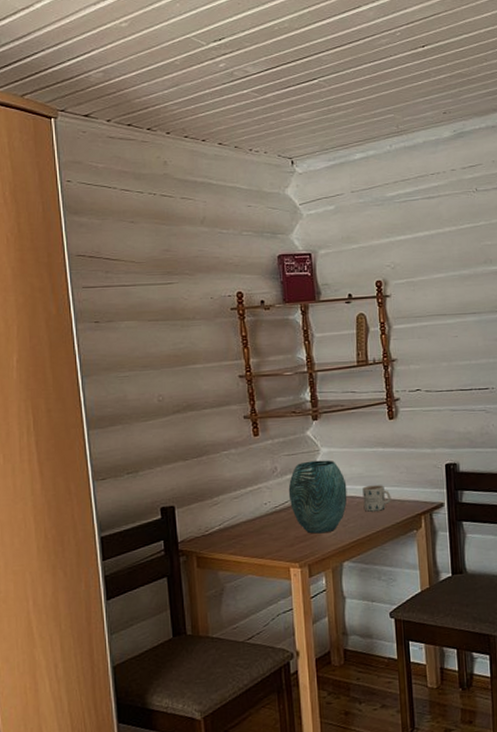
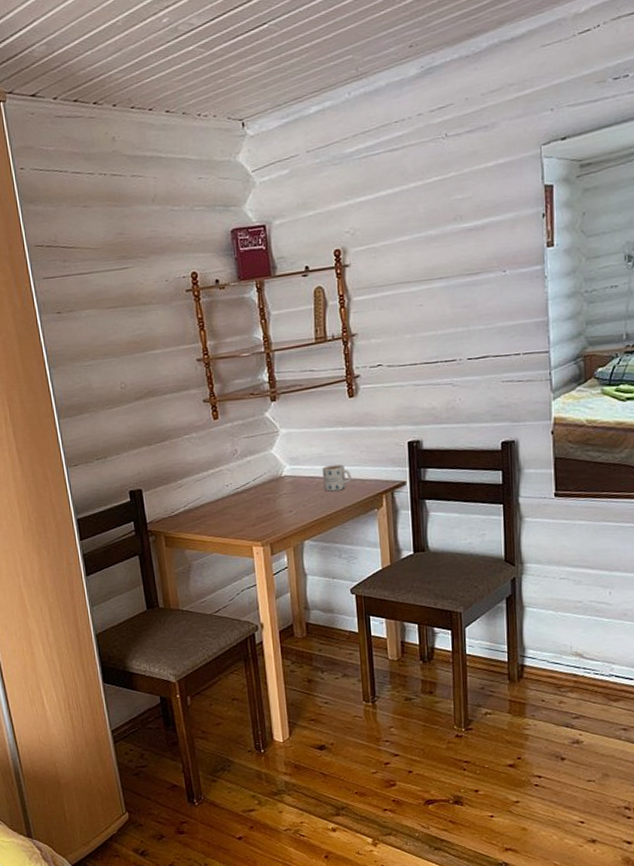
vase: present [288,460,347,534] -> none [248,441,307,514]

